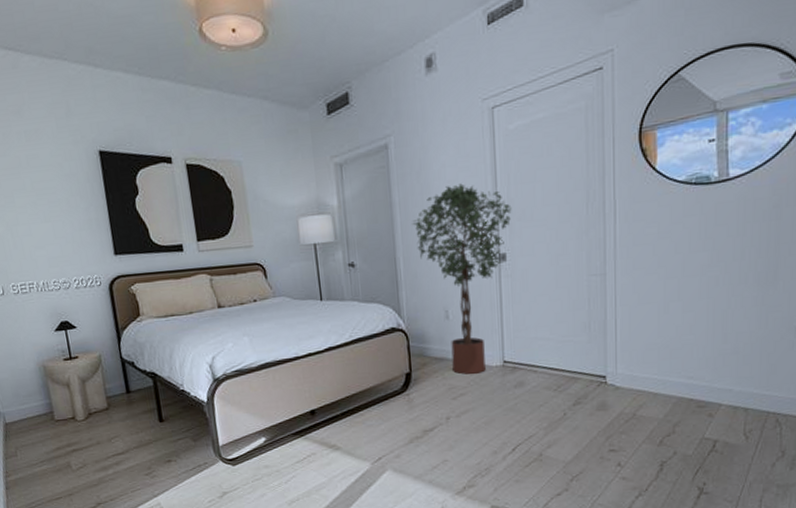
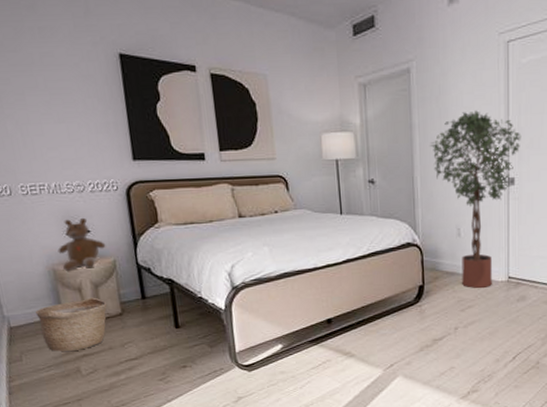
basket: none [28,392,94,447] -> present [36,297,108,352]
stuffed bear: none [47,313,92,367] -> present [57,217,106,271]

